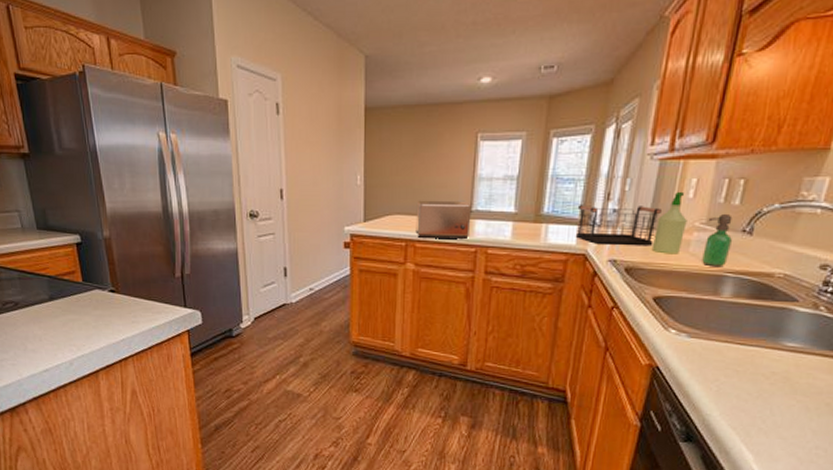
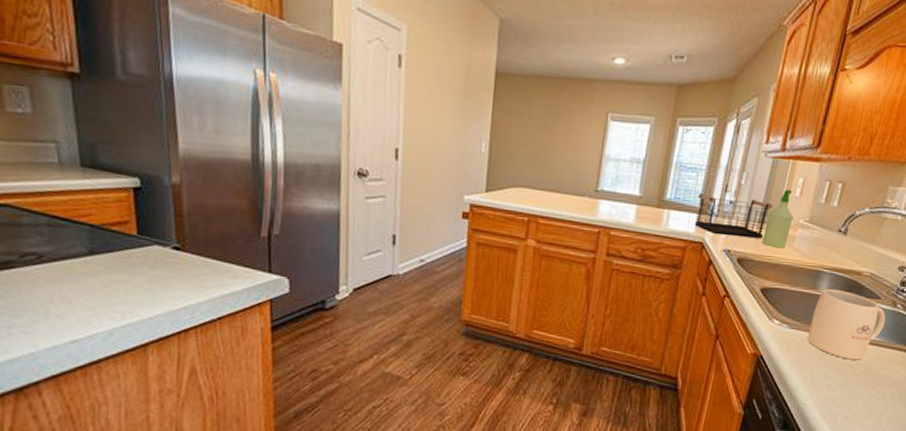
toaster: present [415,200,472,240] -> none [539,174,598,220]
soap dispenser: present [702,213,733,267] -> none [804,213,831,263]
mug: none [710,293,806,369] -> present [807,288,886,360]

